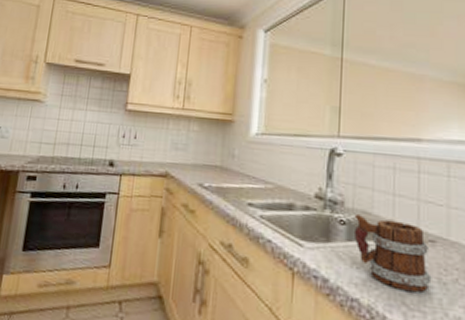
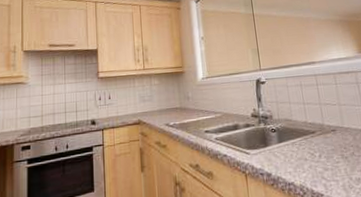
mug: present [353,213,432,293] -> none [280,121,338,169]

